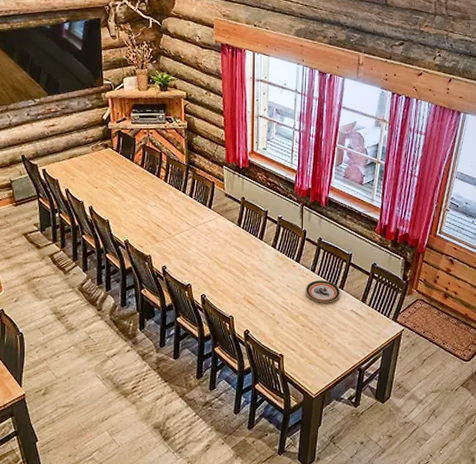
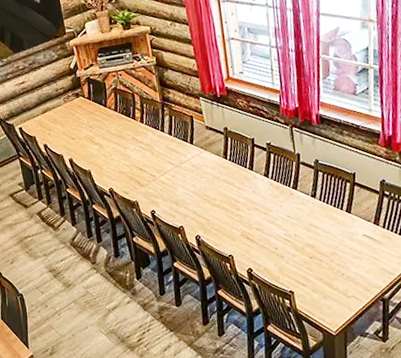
plate: present [305,280,341,303] -> none [308,205,349,231]

